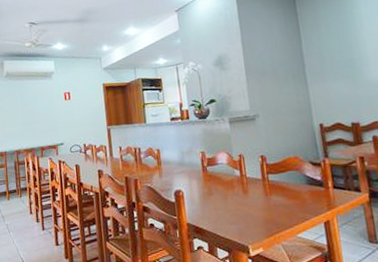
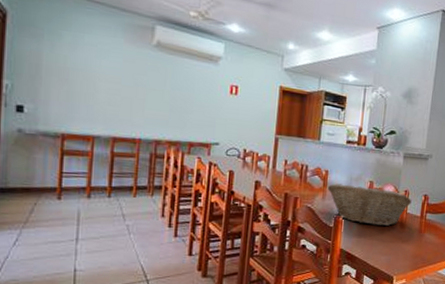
fruit basket: none [161,157,249,196] -> present [327,183,412,226]

